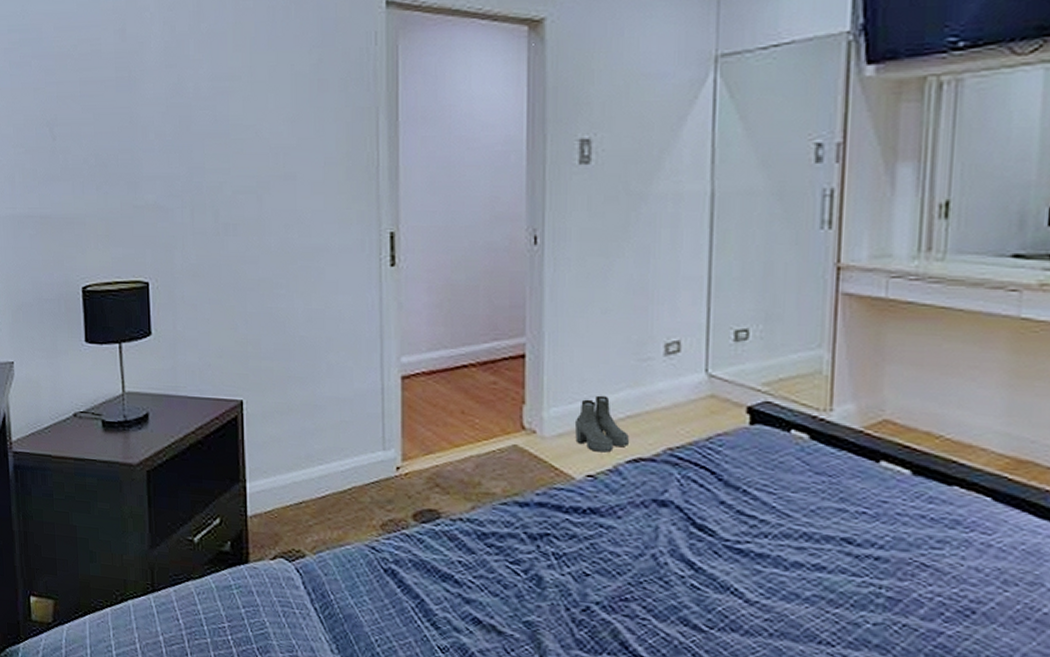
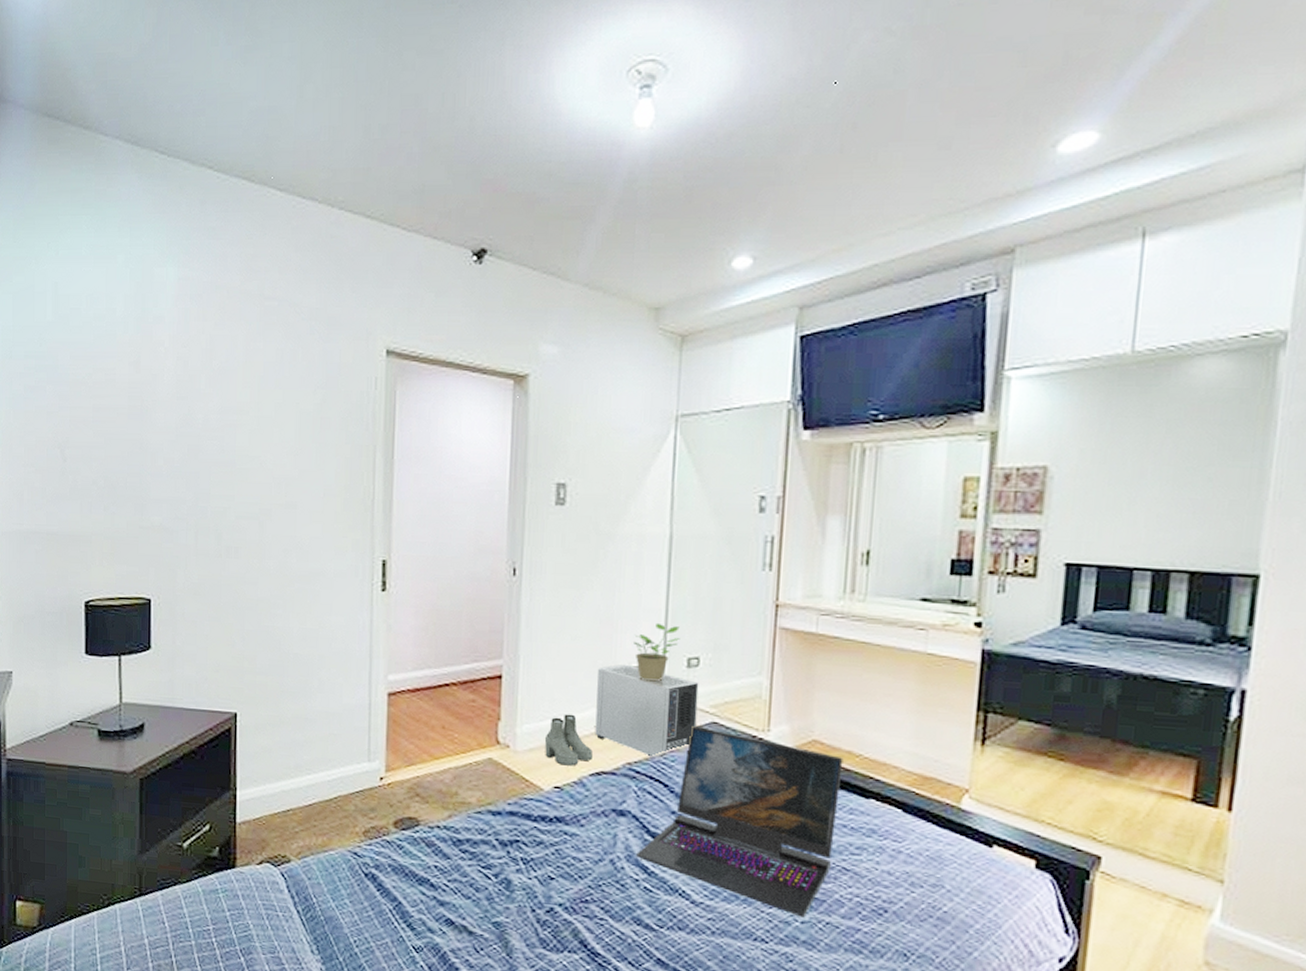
air purifier: none [631,339,749,442] -> present [595,664,699,758]
potted plant: none [672,291,726,358] -> present [634,622,681,682]
laptop: none [679,405,921,619] -> present [635,725,844,918]

